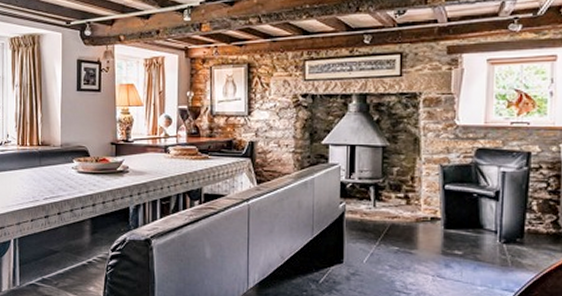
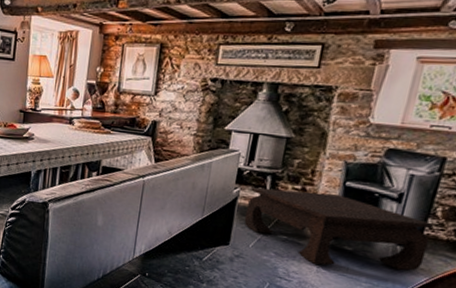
coffee table: none [354,199,533,274] -> present [244,187,434,271]

